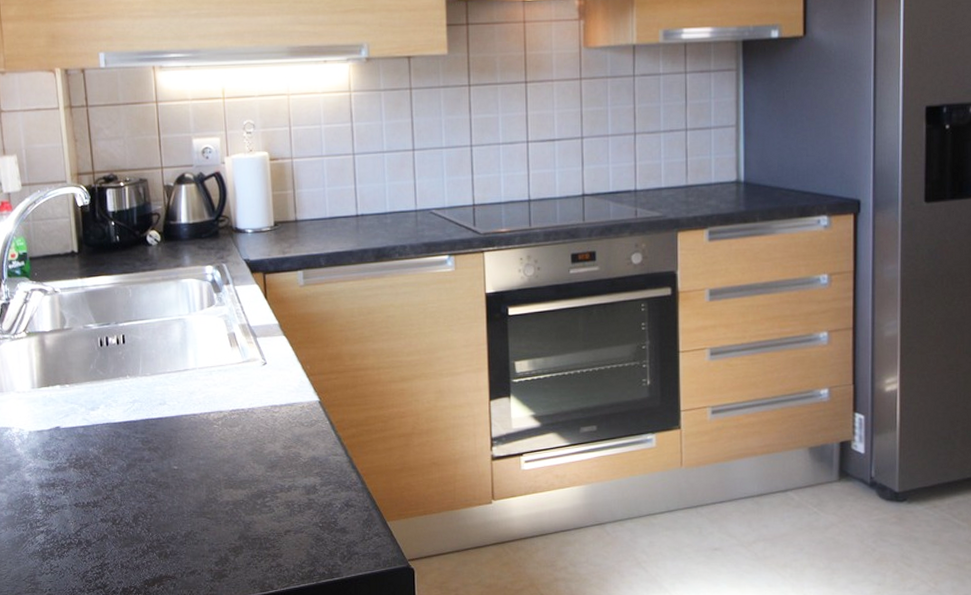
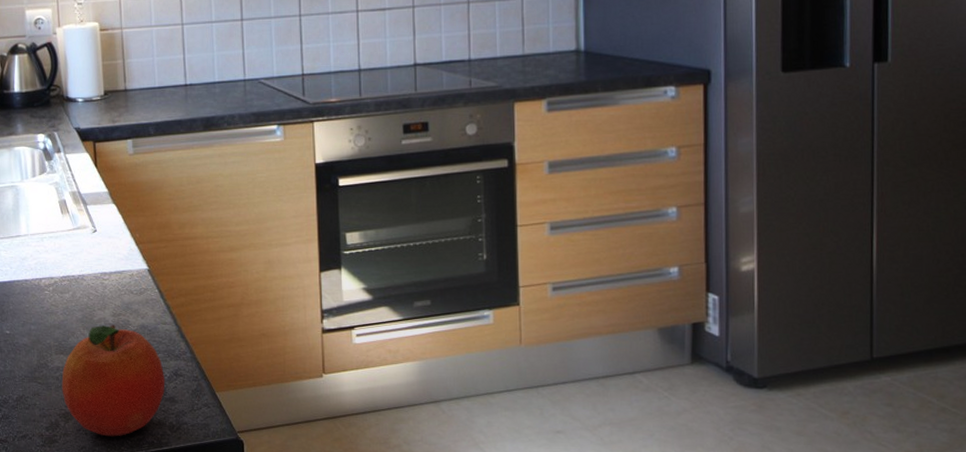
fruit: none [231,457,337,569] -> present [61,324,166,437]

